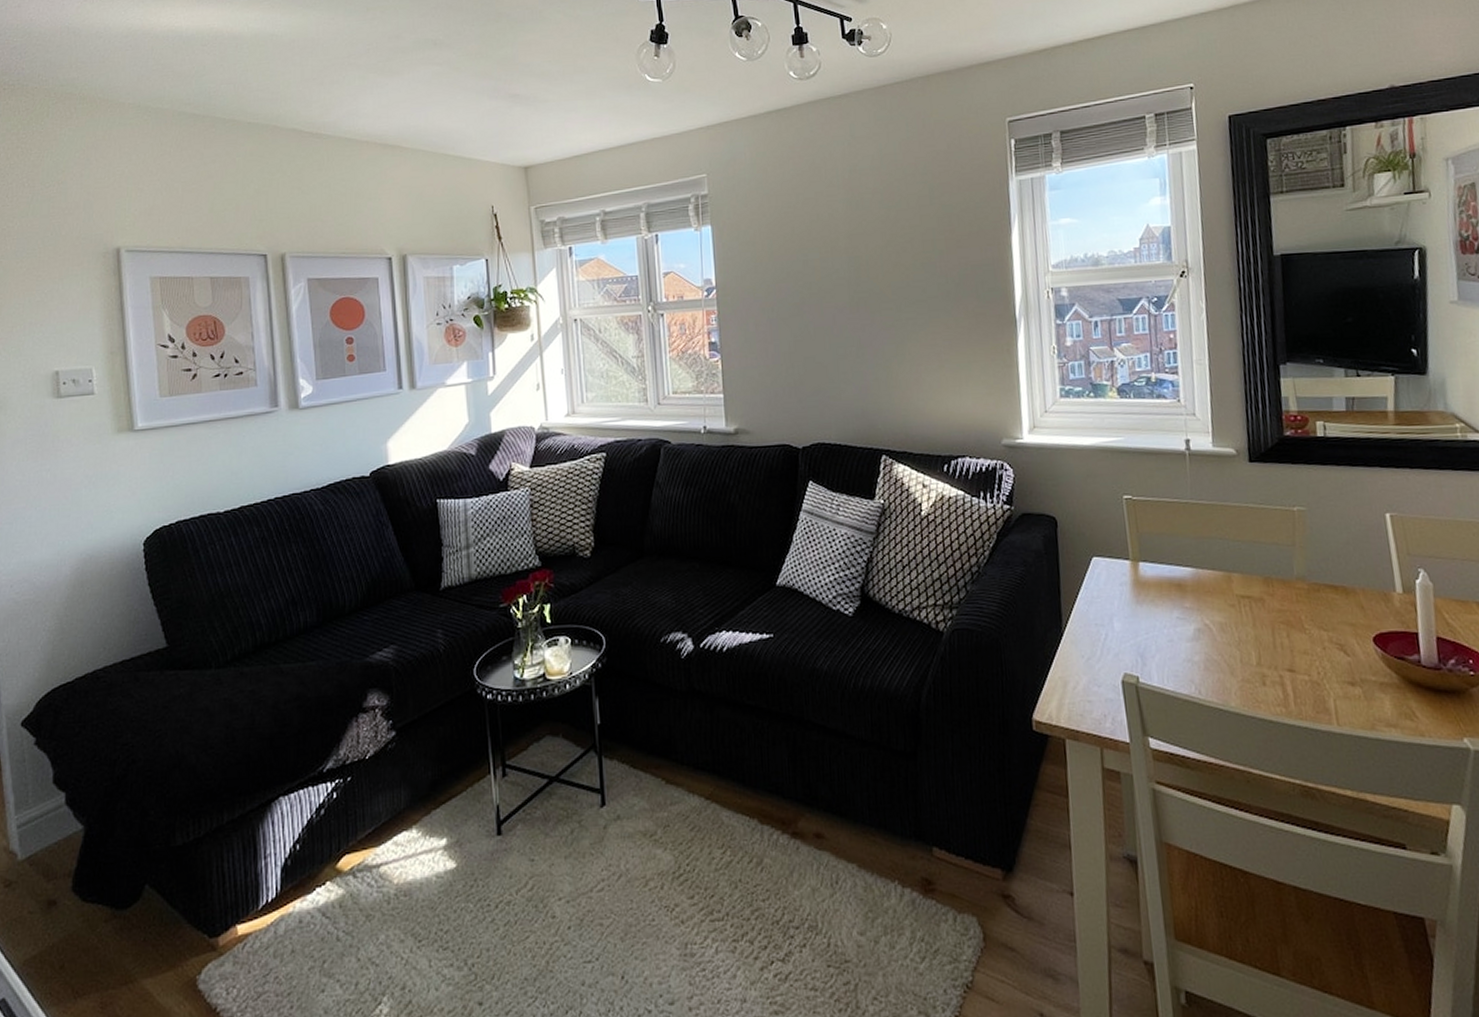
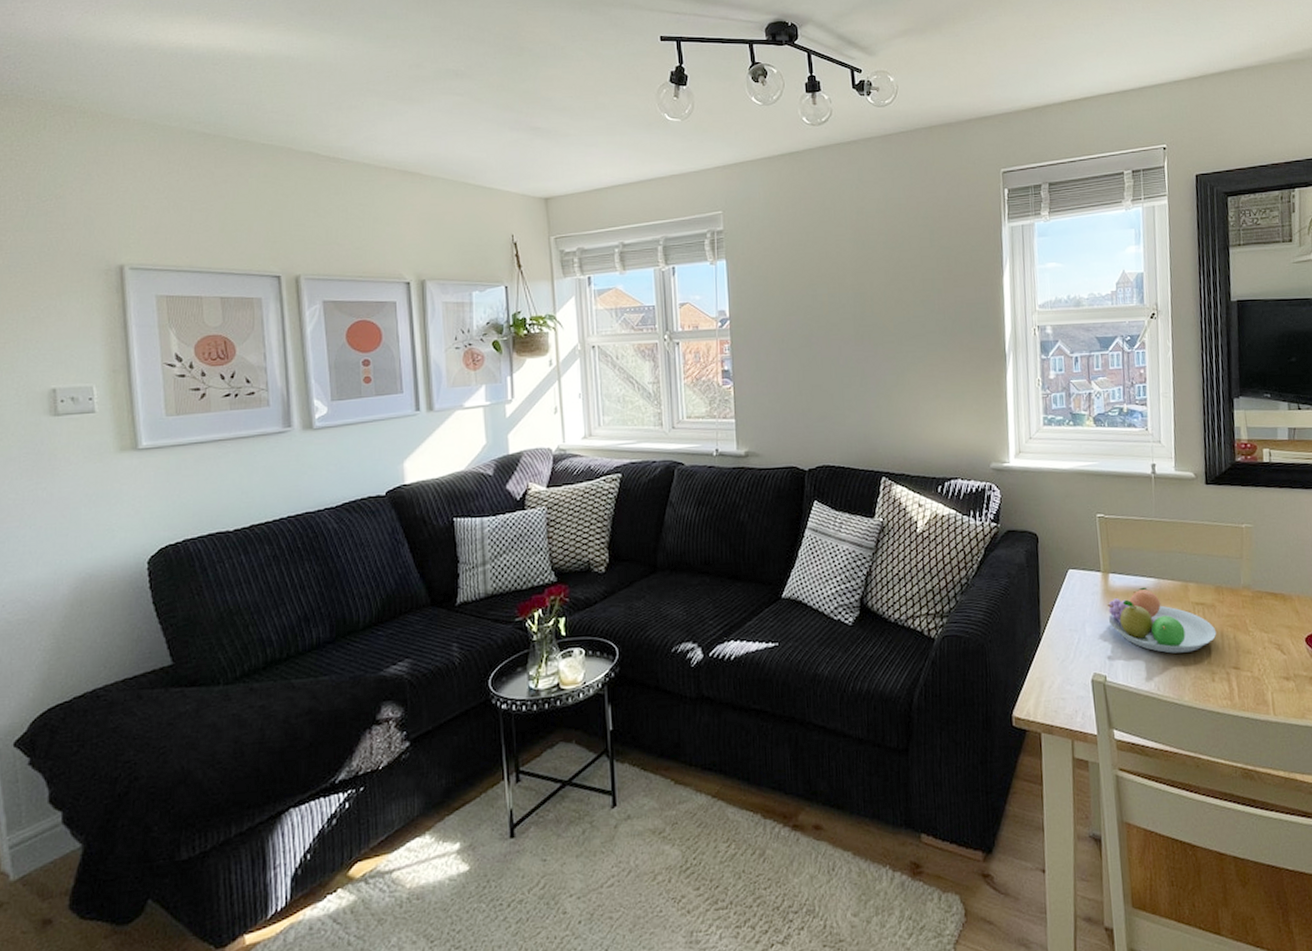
fruit bowl: none [1137,577,1267,653] -> present [1107,587,1217,654]

